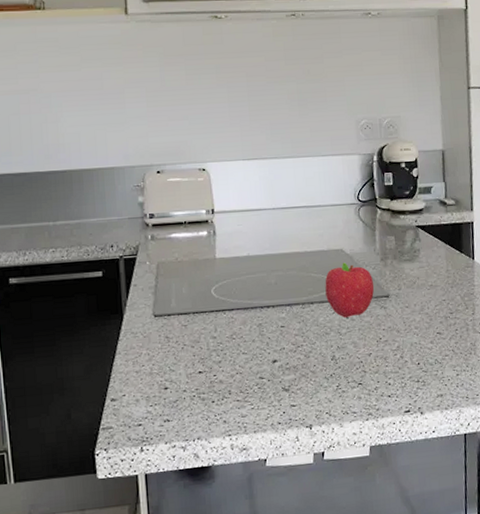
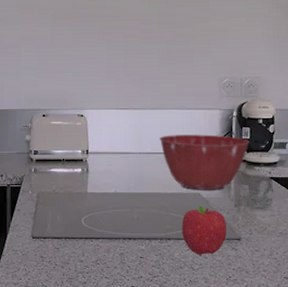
mixing bowl: none [294,183,393,246] -> present [159,134,250,190]

